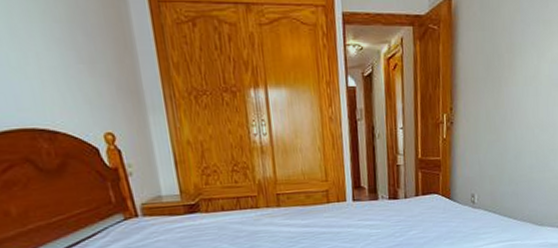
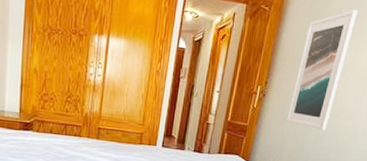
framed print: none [480,14,531,150] -> present [286,9,358,131]

